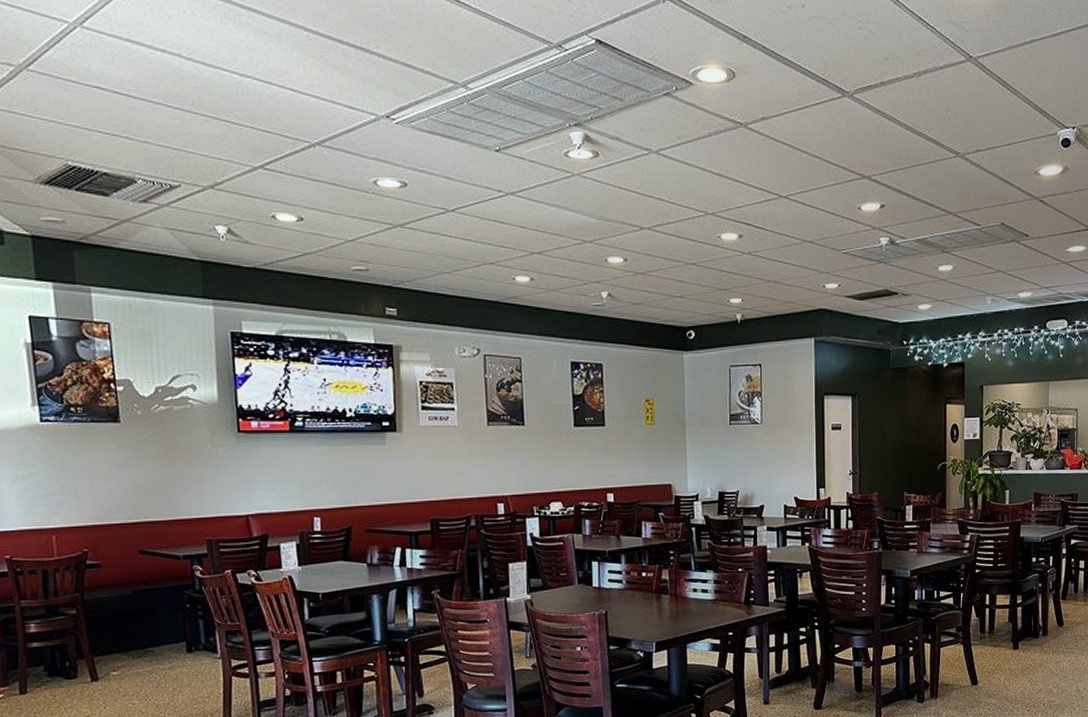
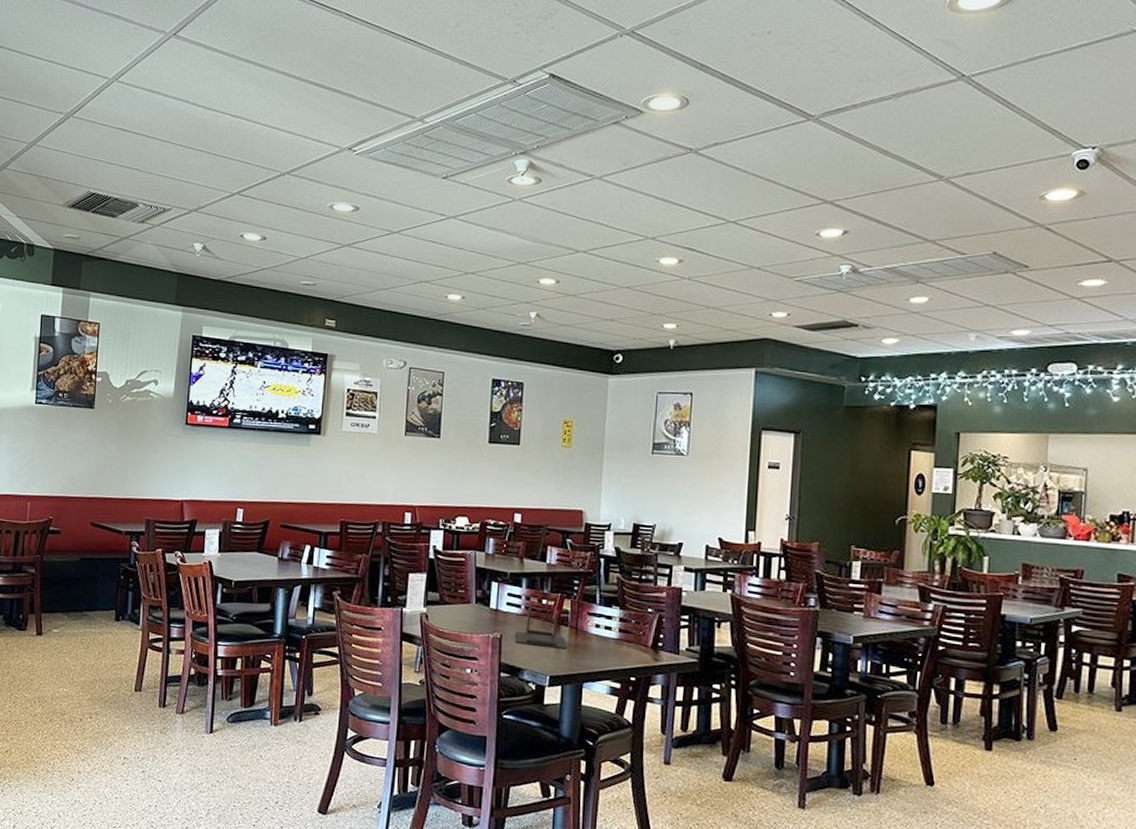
napkin holder: none [620,581,669,617] -> present [515,607,567,650]

